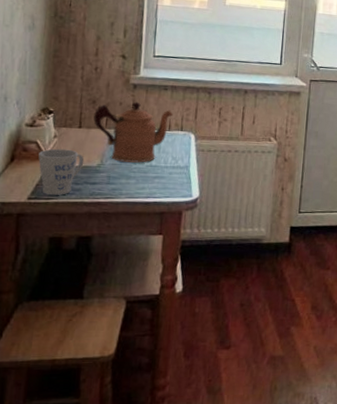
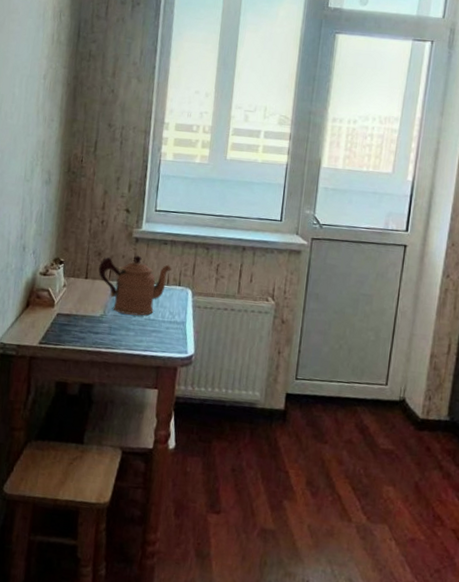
mug: present [38,148,85,195] -> none [49,297,89,342]

